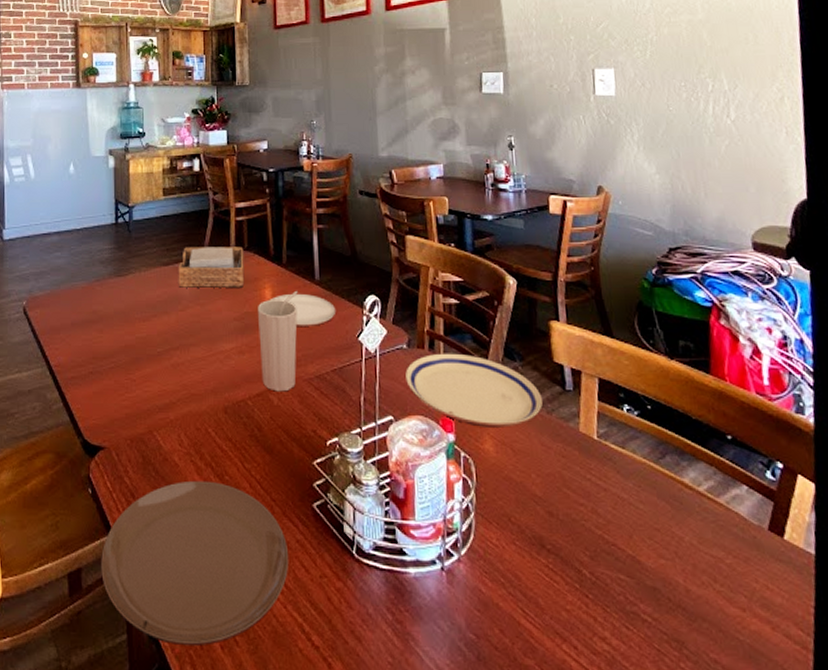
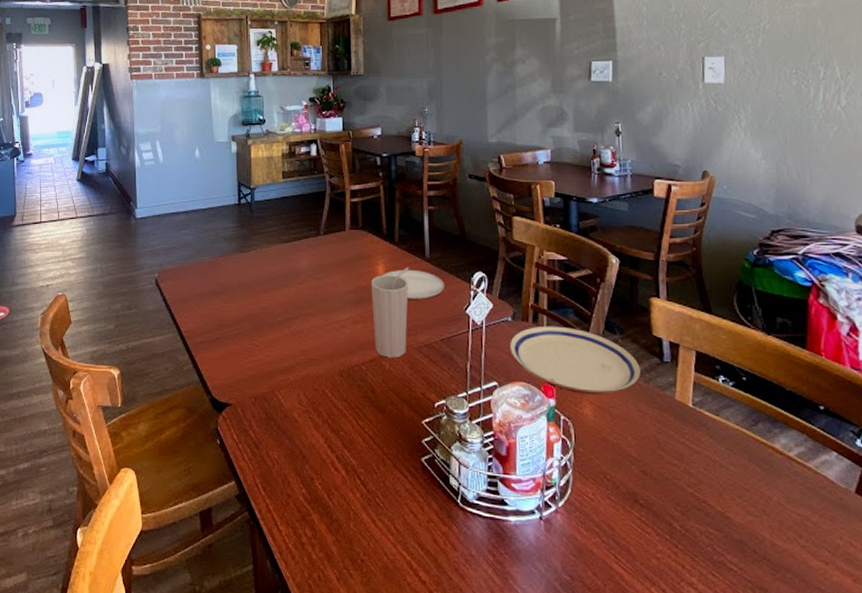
plate: present [101,480,289,647] -> none [229,435,399,578]
napkin holder: present [178,247,245,288] -> none [296,226,359,263]

